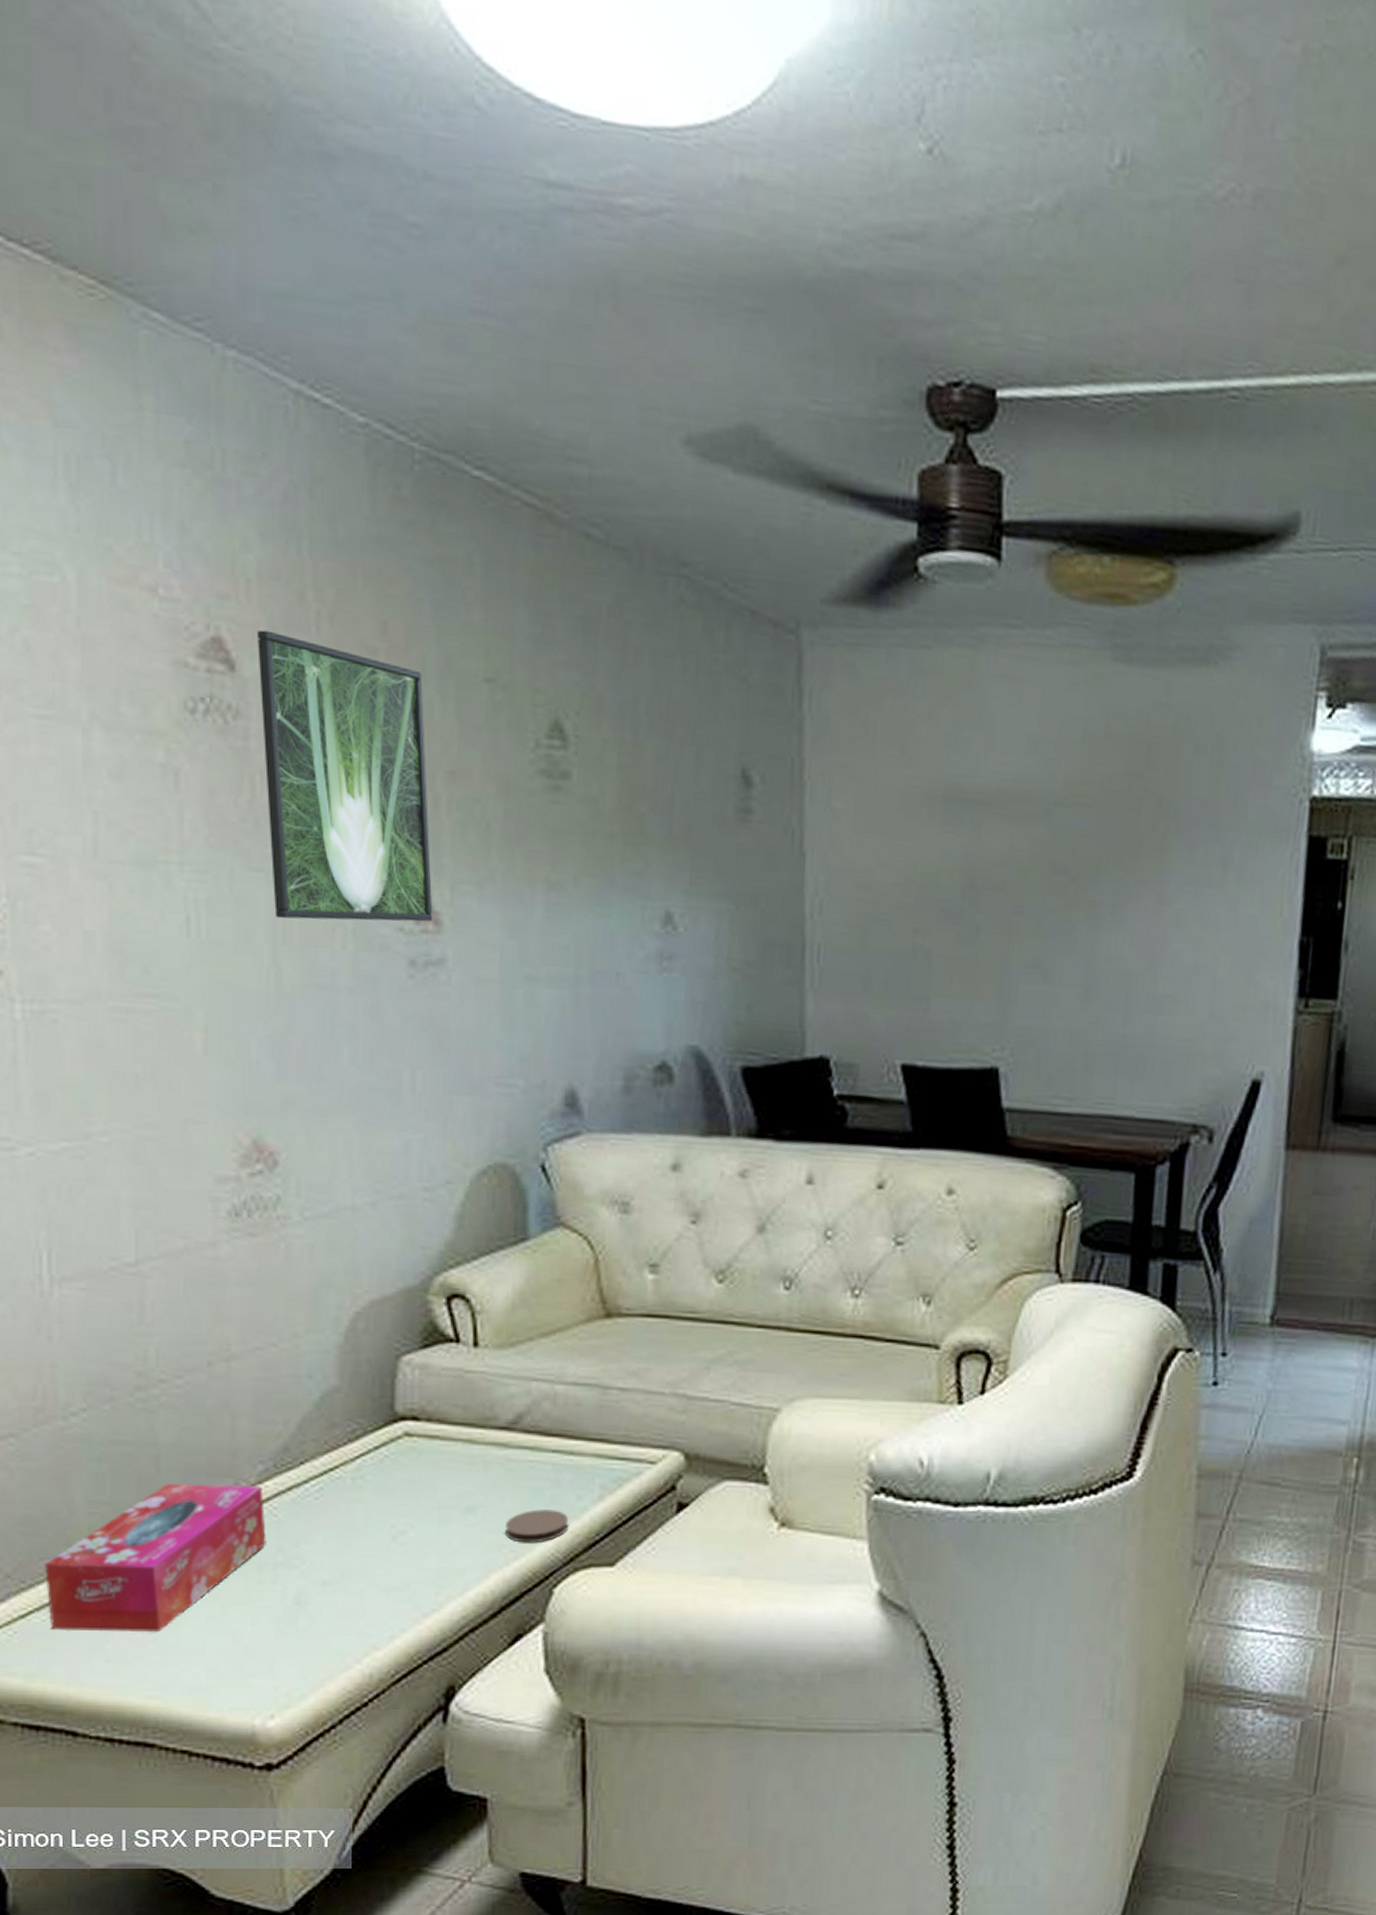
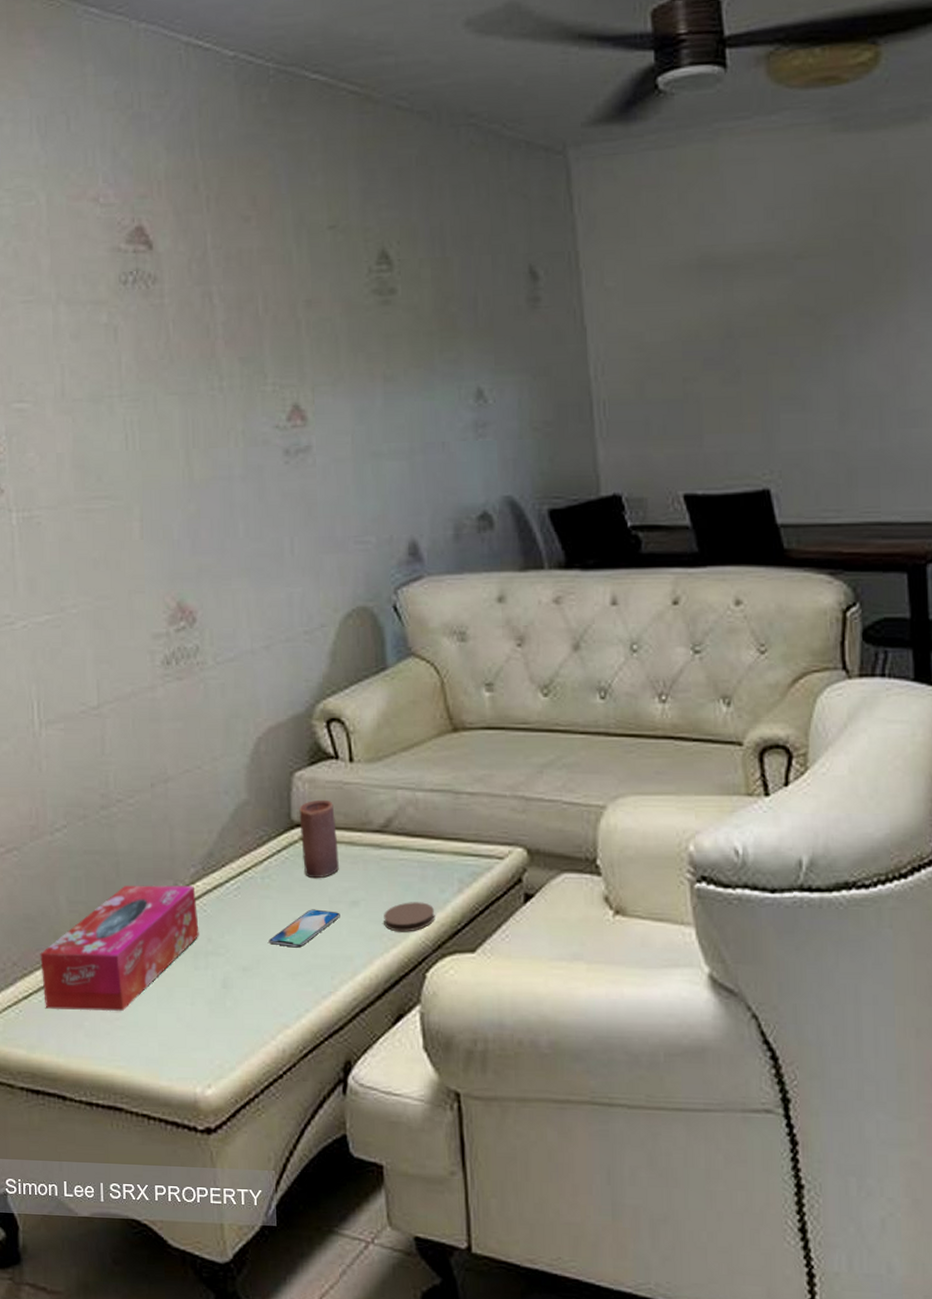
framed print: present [257,629,433,922] -> none [167,216,300,429]
smartphone: none [357,1515,451,1560] -> present [268,909,340,948]
candle: none [405,1389,453,1480] -> present [299,799,339,878]

